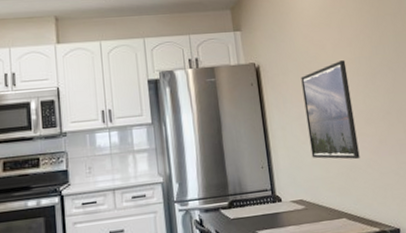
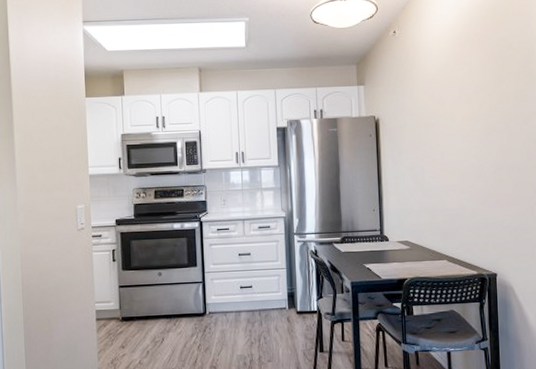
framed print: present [301,60,360,160] -> none [417,117,467,209]

